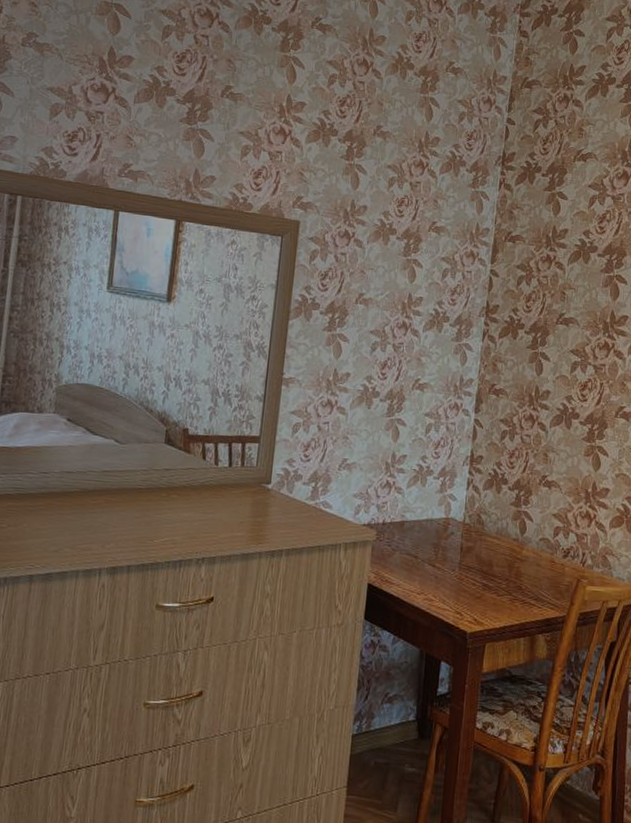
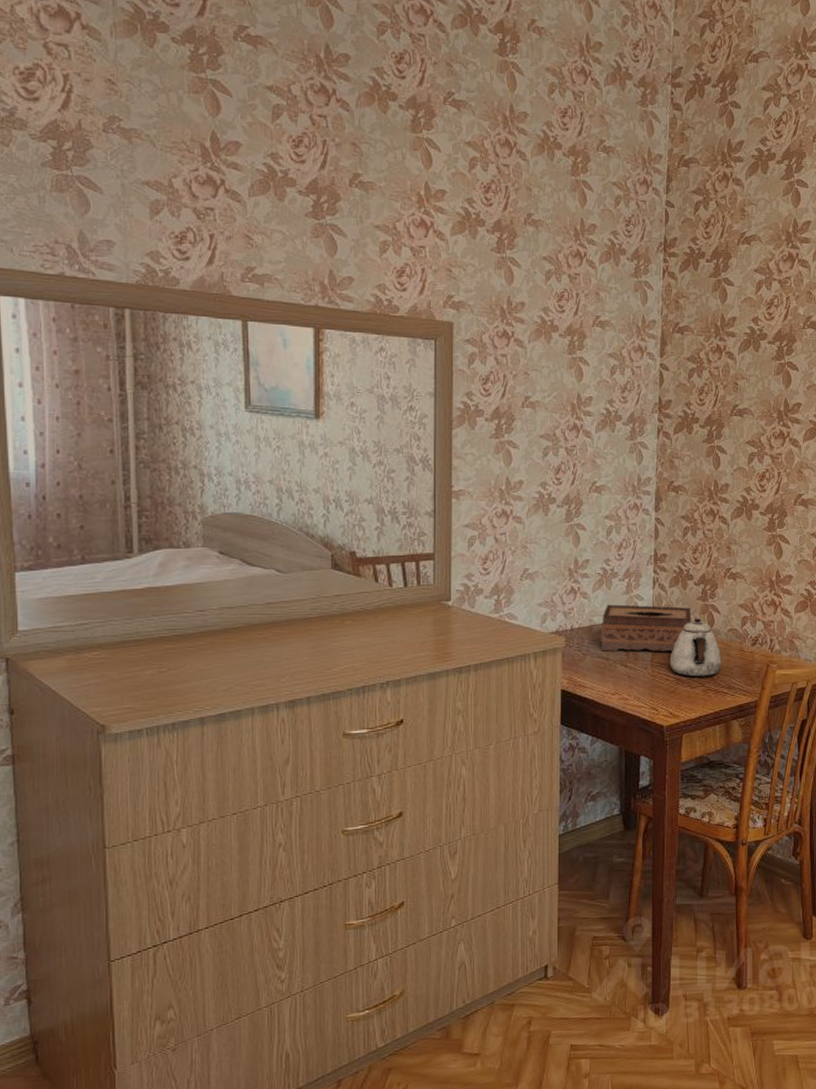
tissue box: none [411,501,504,555] -> present [601,604,692,651]
teapot: none [478,523,532,586] -> present [670,618,722,678]

